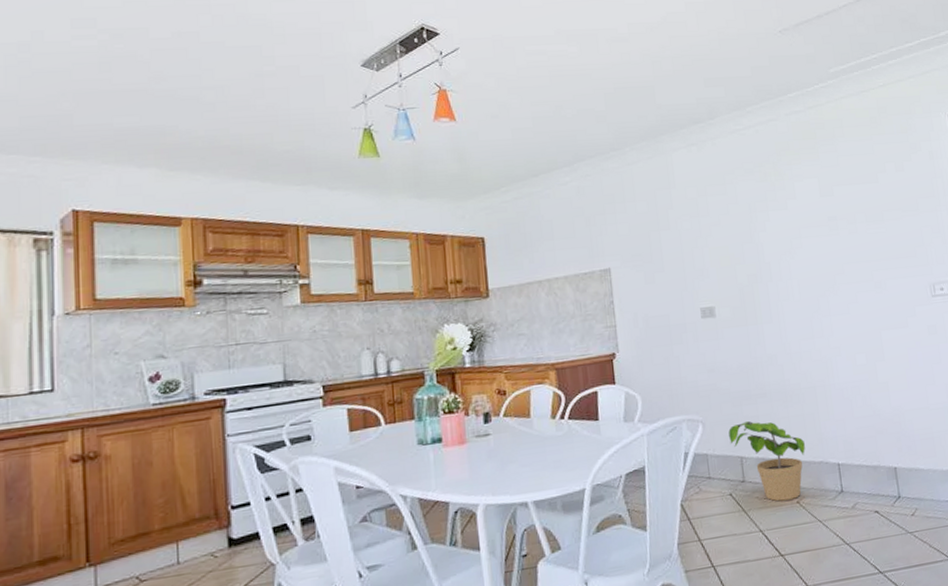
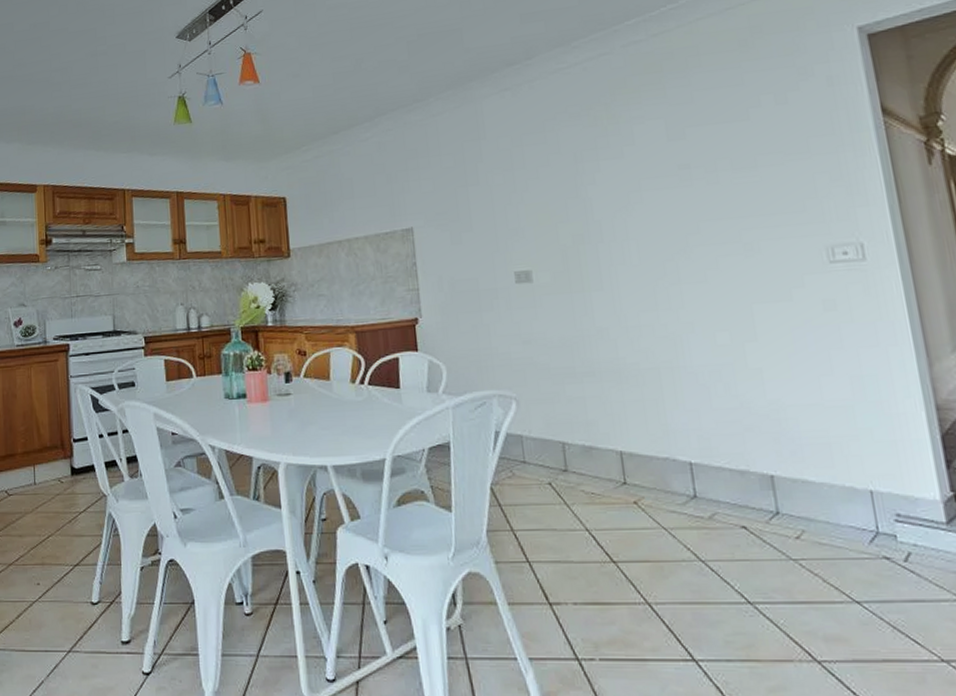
potted plant: present [728,421,805,502] -> none [547,403,646,499]

